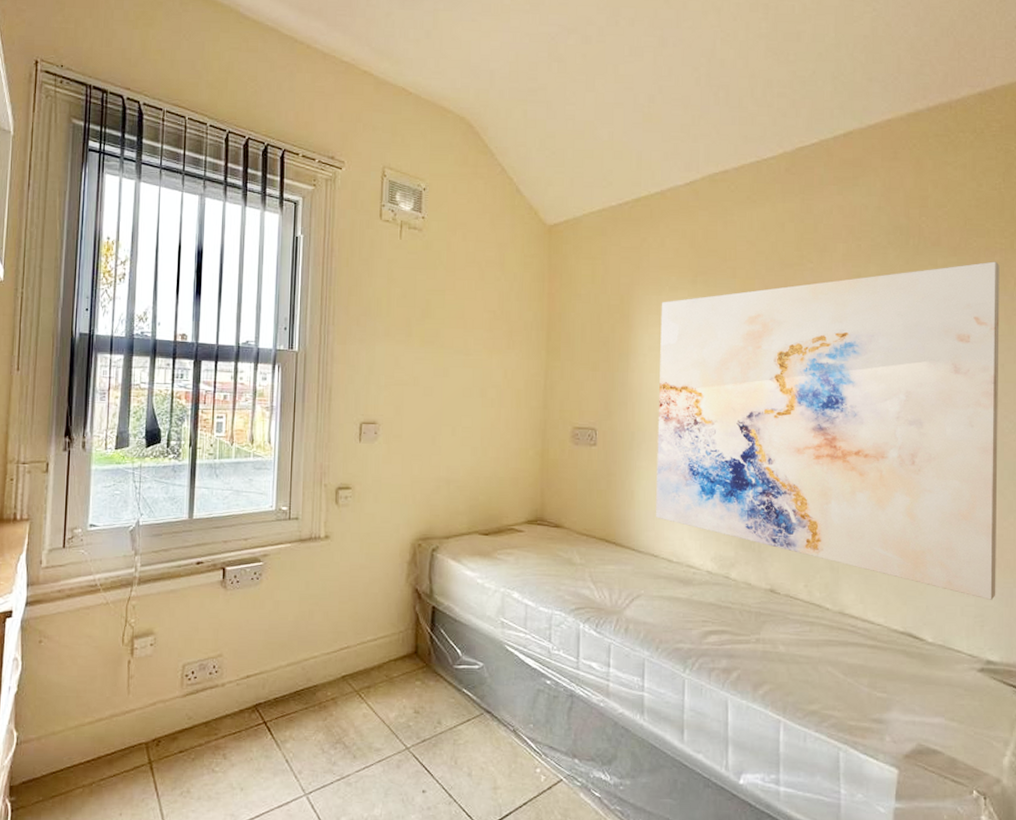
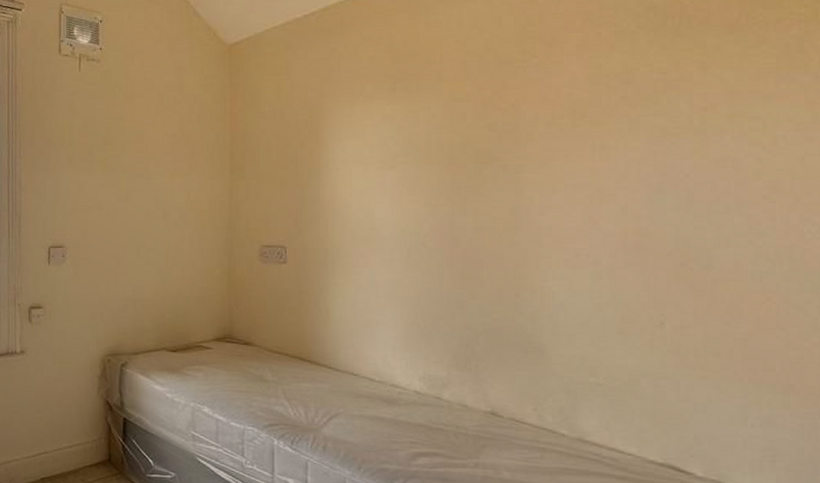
wall art: present [656,261,1000,600] -> none [354,36,797,432]

